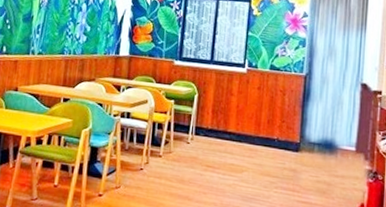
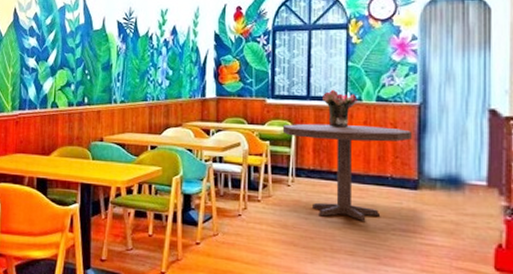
dining table: none [186,85,297,179] -> present [282,123,412,221]
bouquet: none [224,55,254,92] -> present [323,89,358,128]

